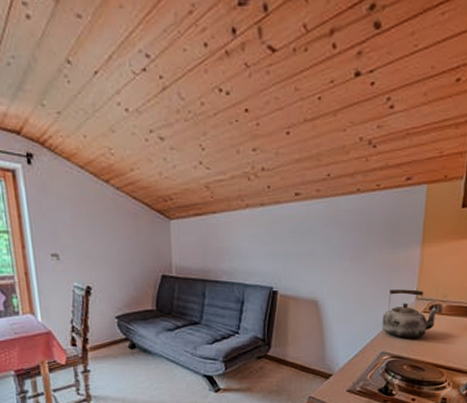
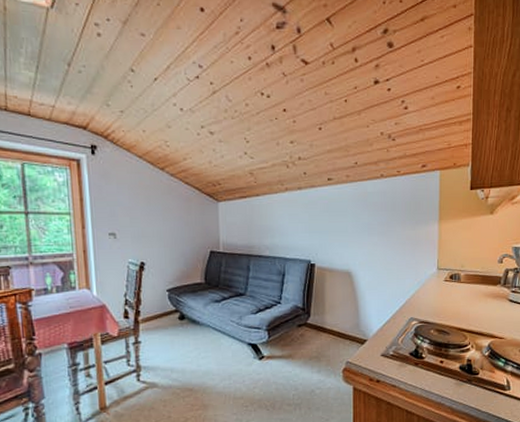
kettle: present [382,289,440,338] -> none [409,260,459,305]

